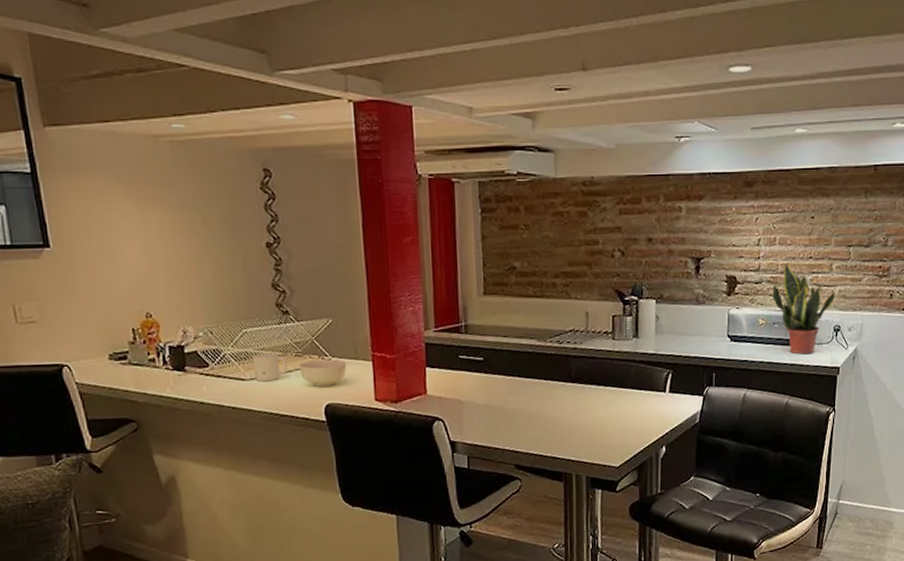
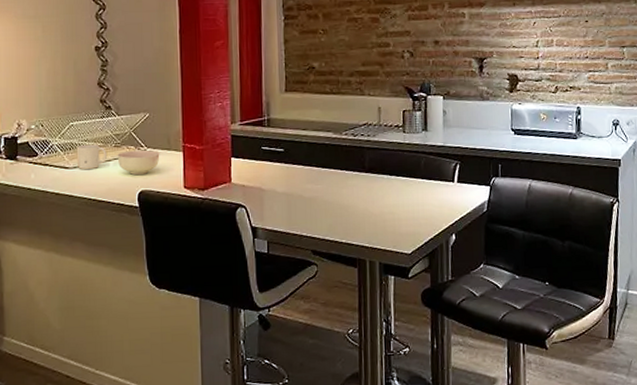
potted plant: present [772,263,836,355] -> none [552,62,613,147]

